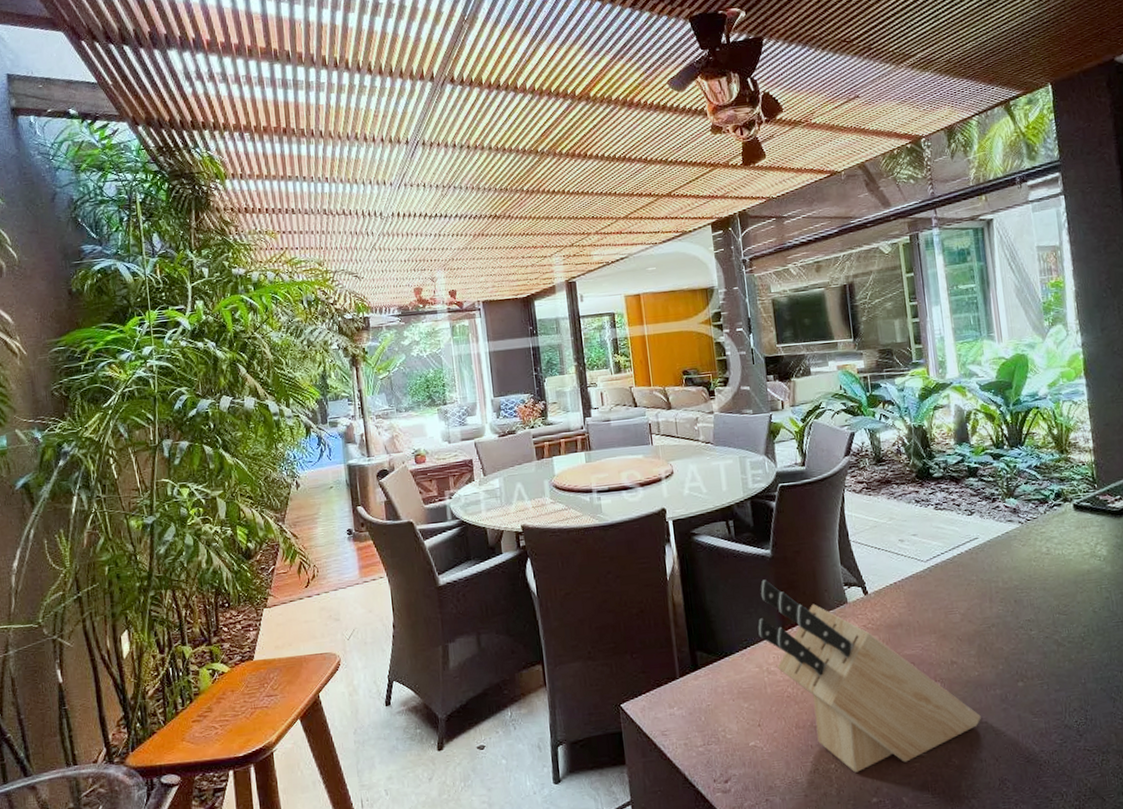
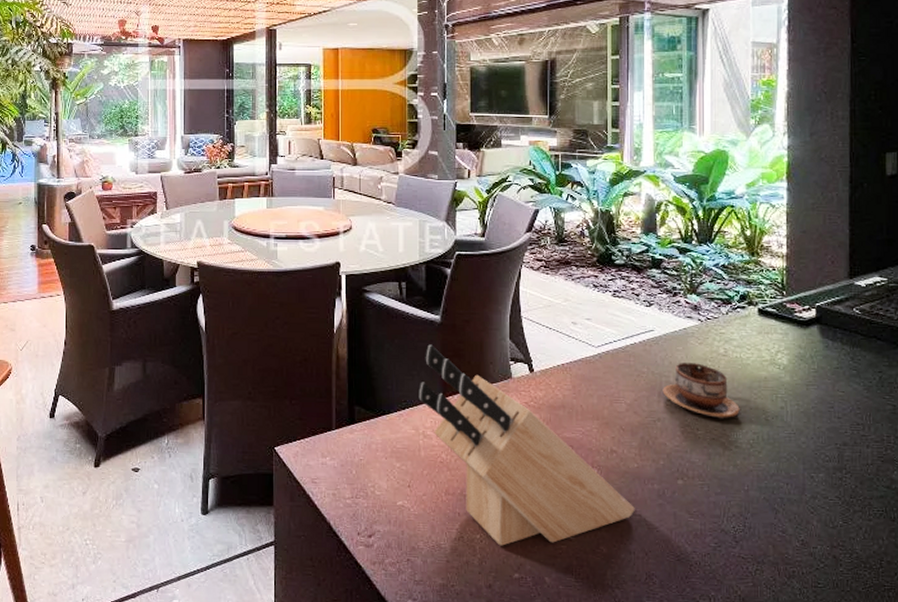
cup: none [993,564,1068,617] -> present [662,363,740,419]

